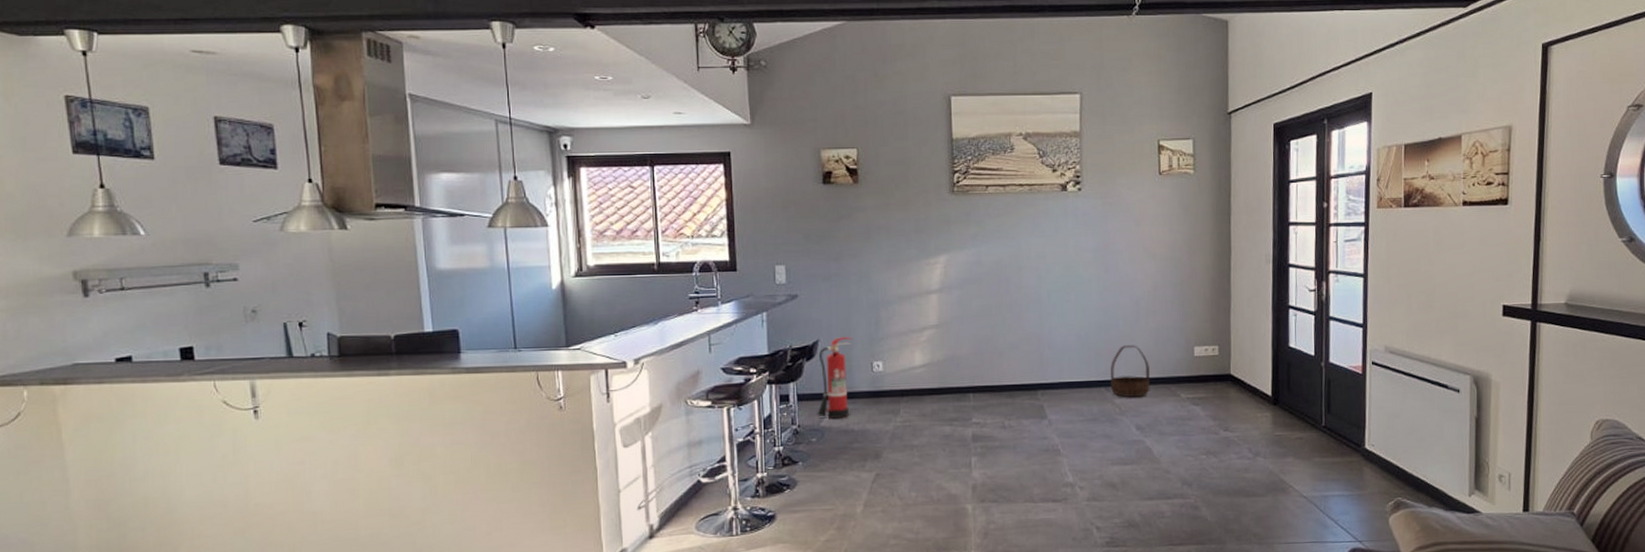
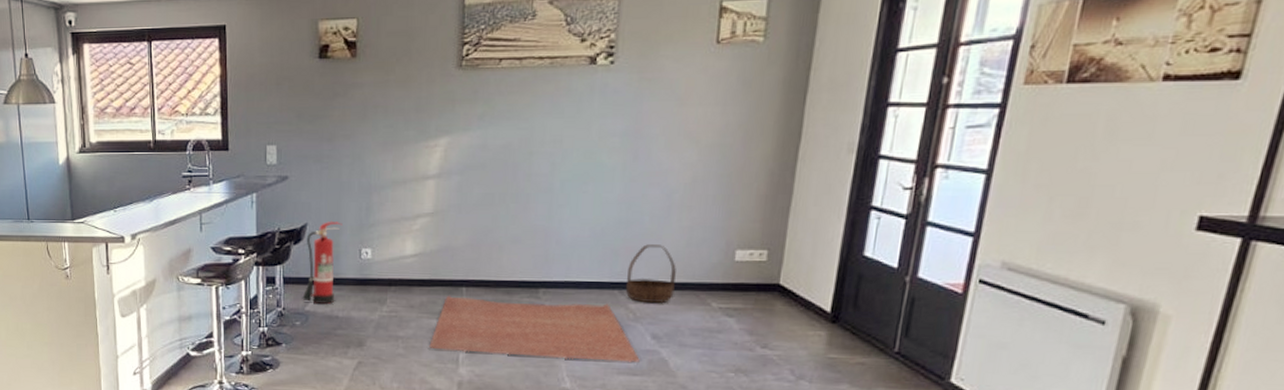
rug: none [943,400,1129,456] -> present [429,296,640,363]

